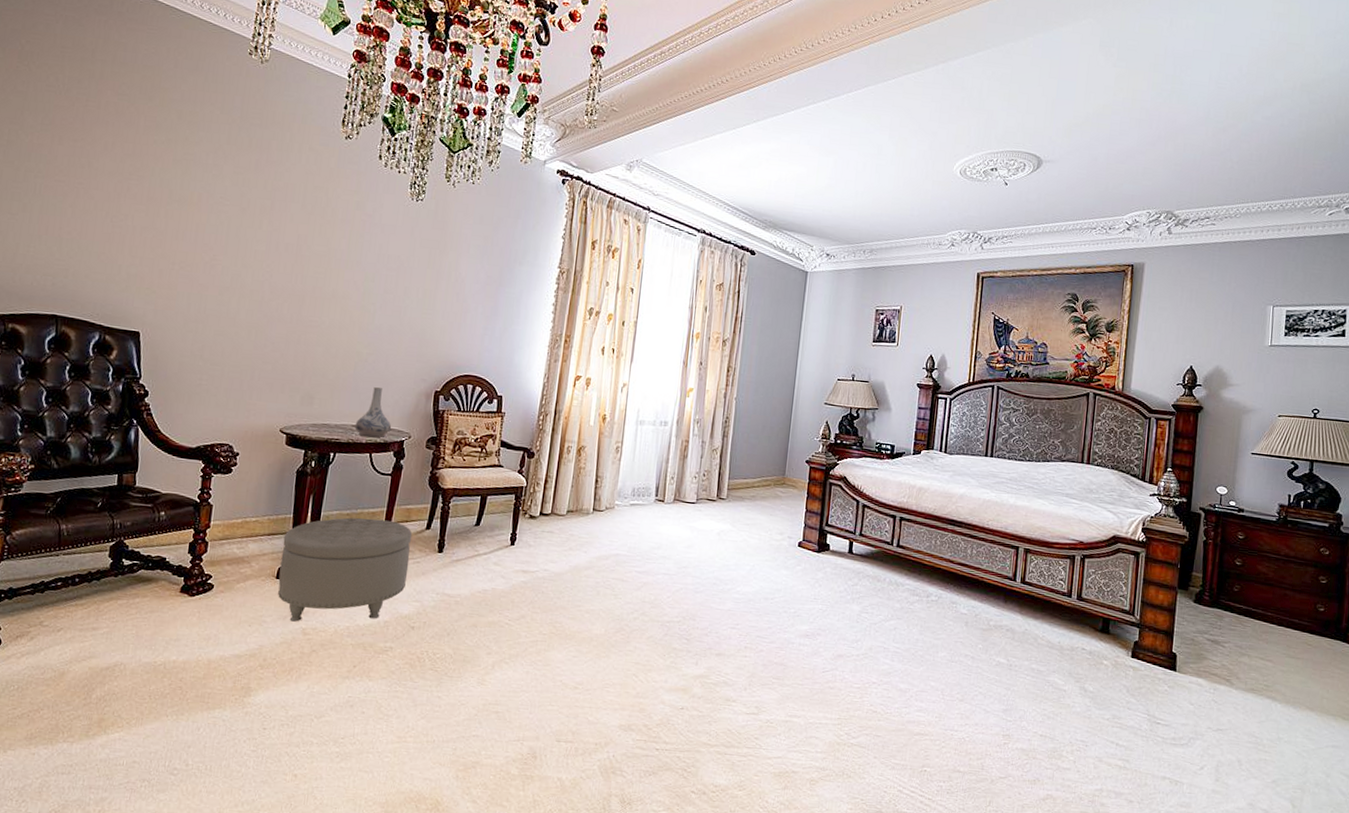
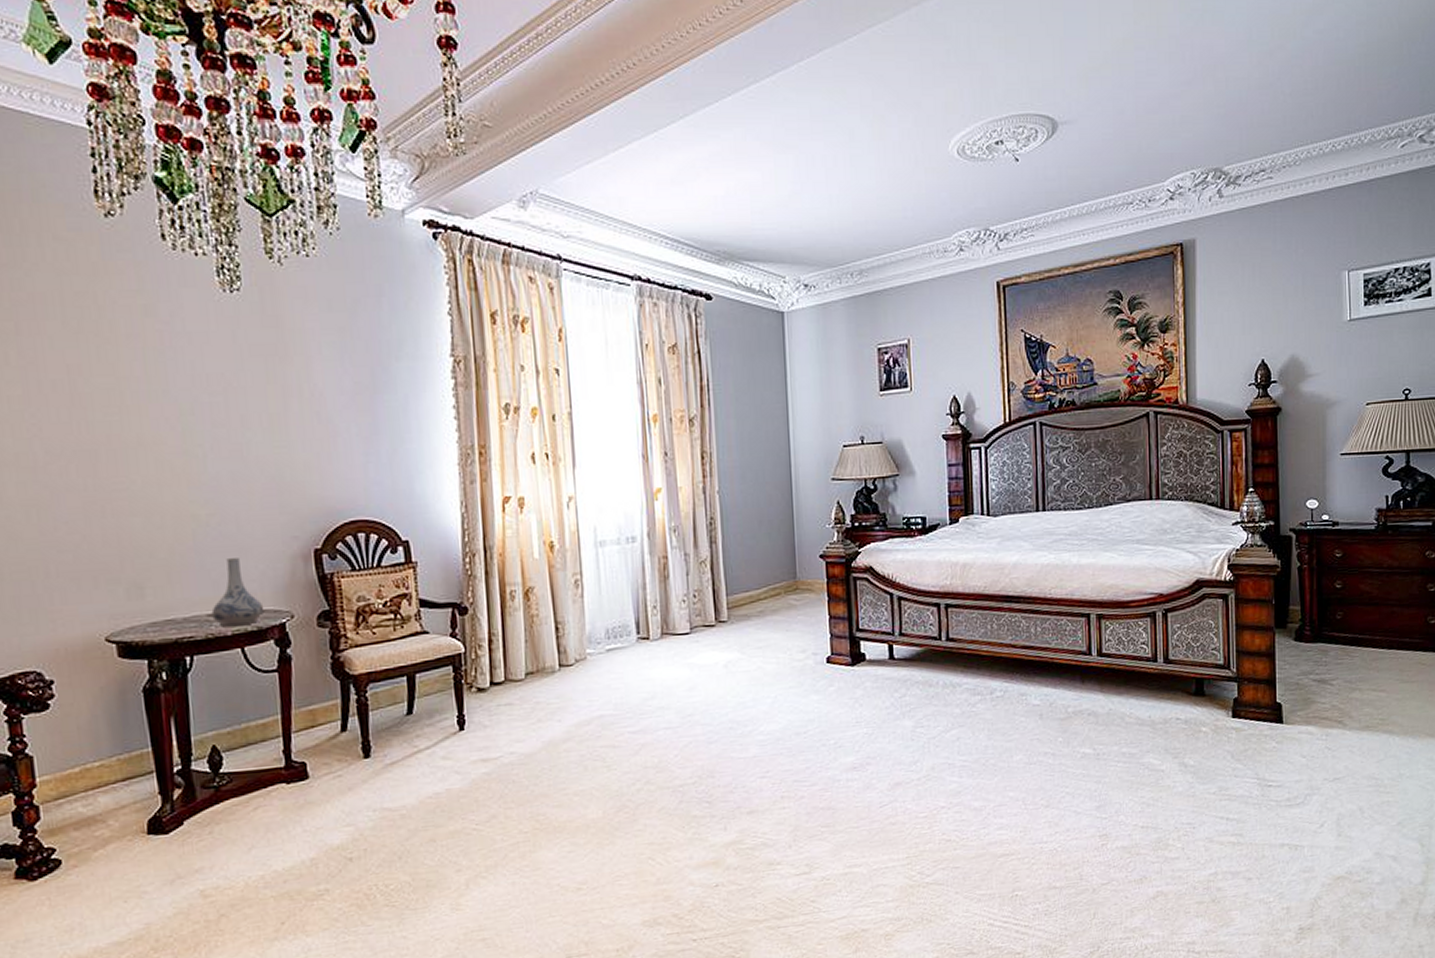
ottoman: present [278,517,413,622] -> none [145,730,329,885]

